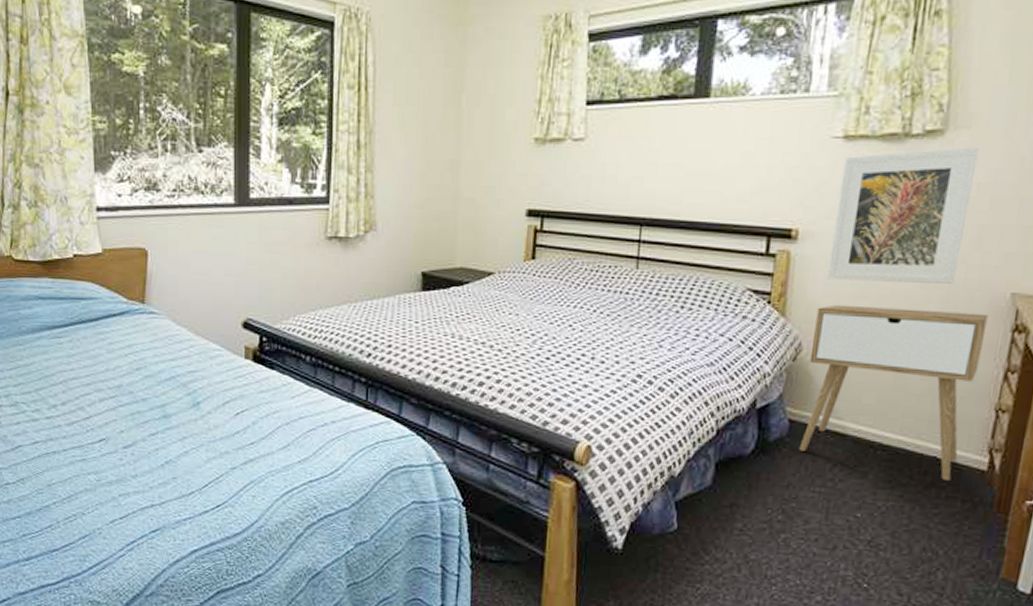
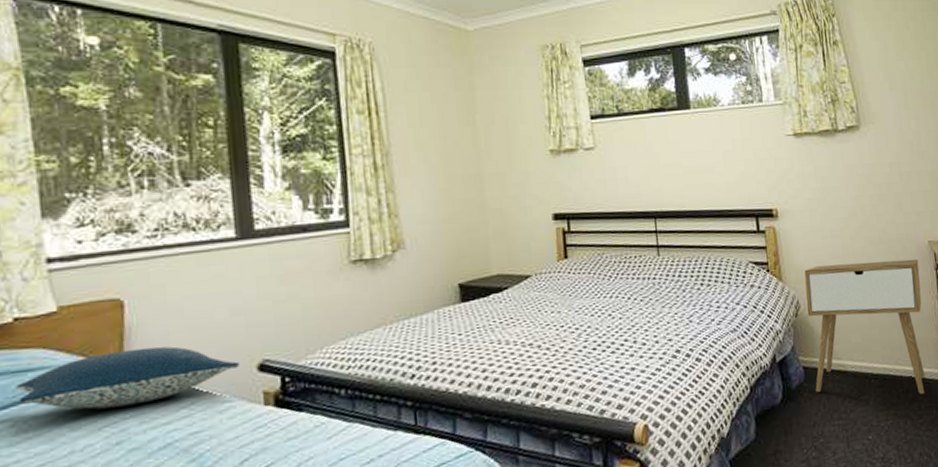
pillow: none [73,292,229,340] -> present [16,346,241,410]
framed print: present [826,147,979,284] -> none [798,137,891,246]

